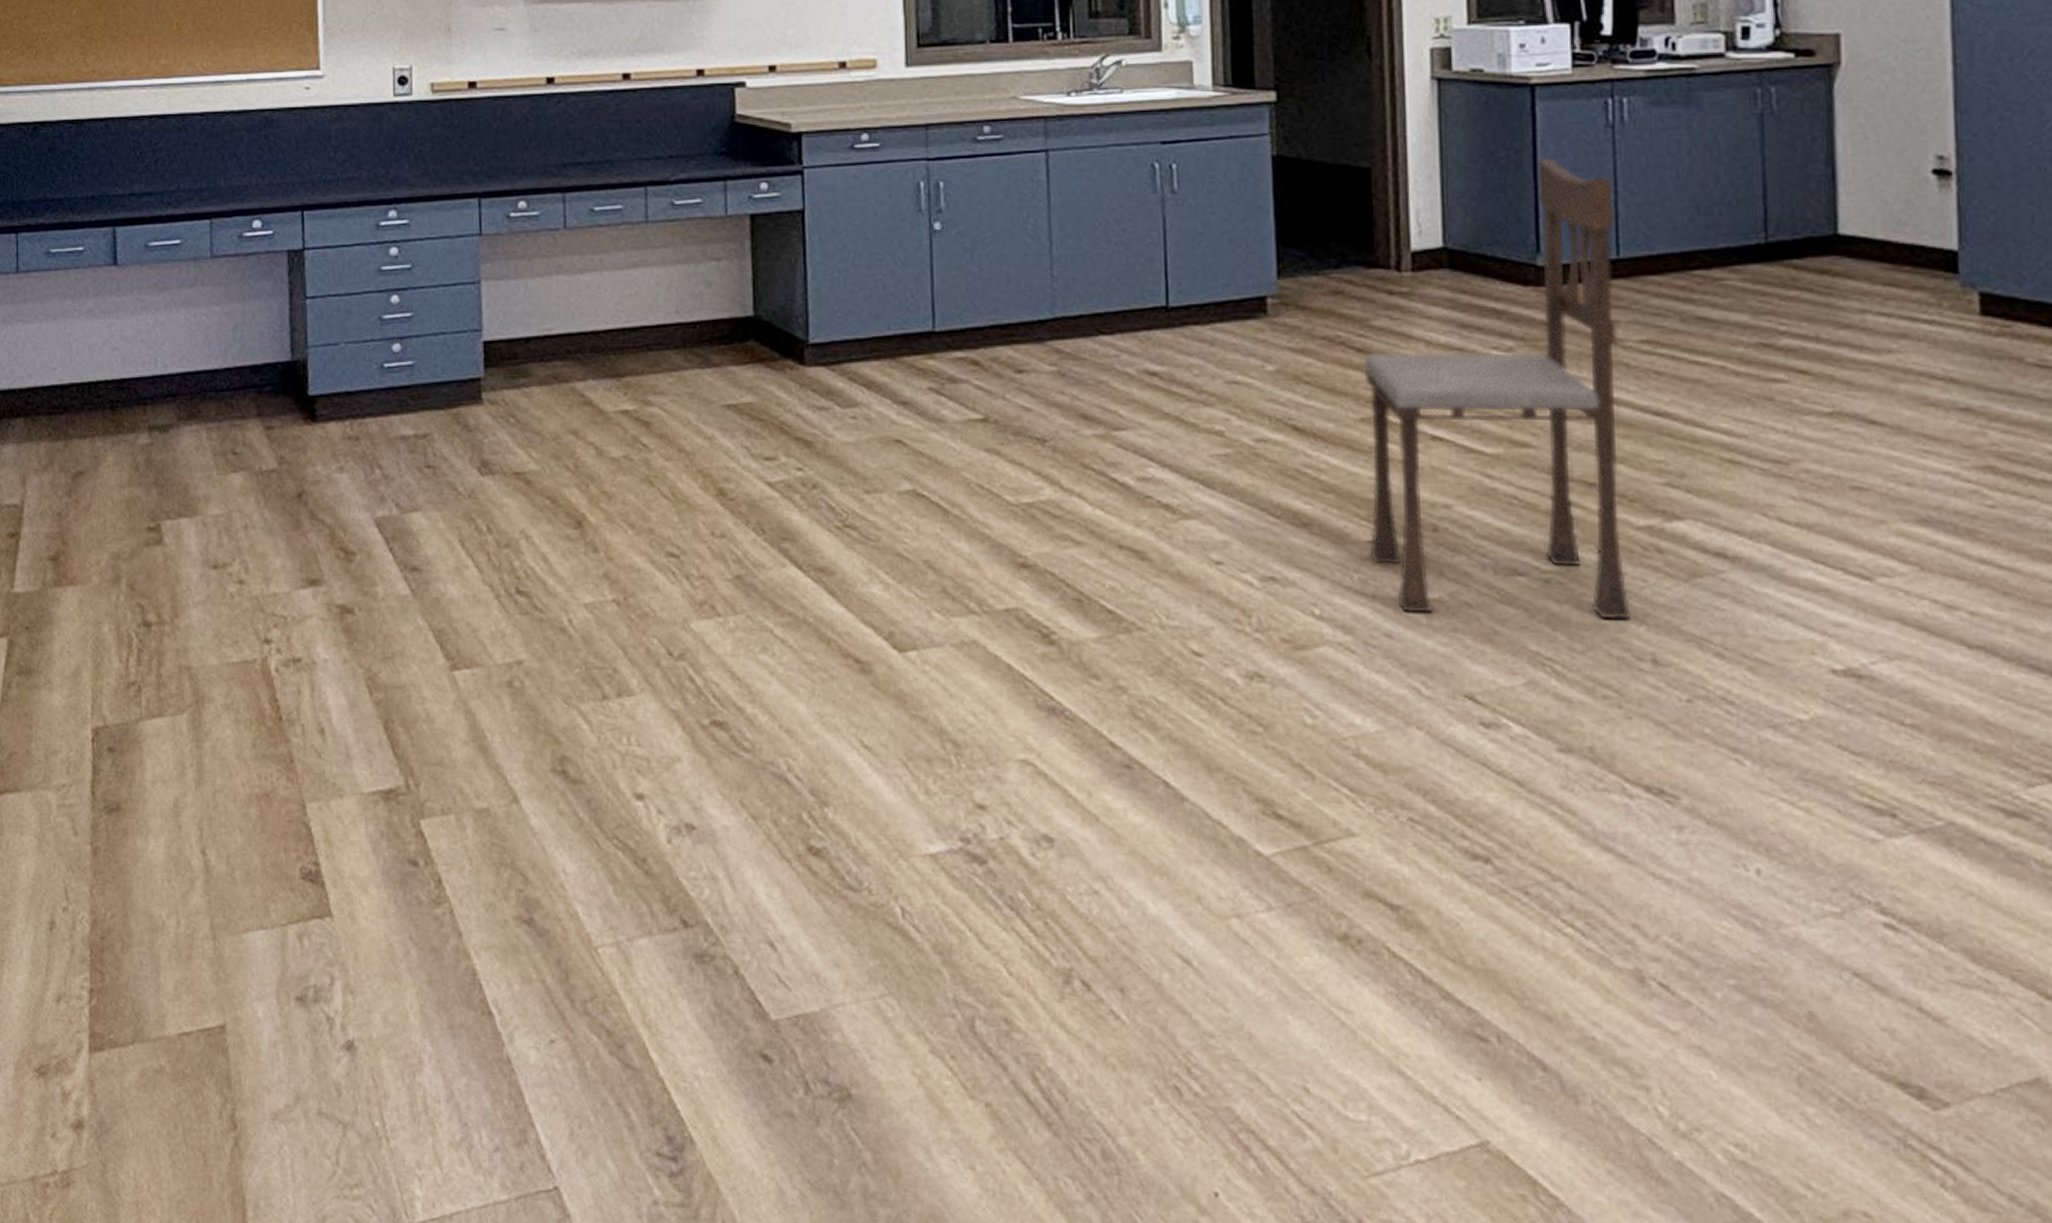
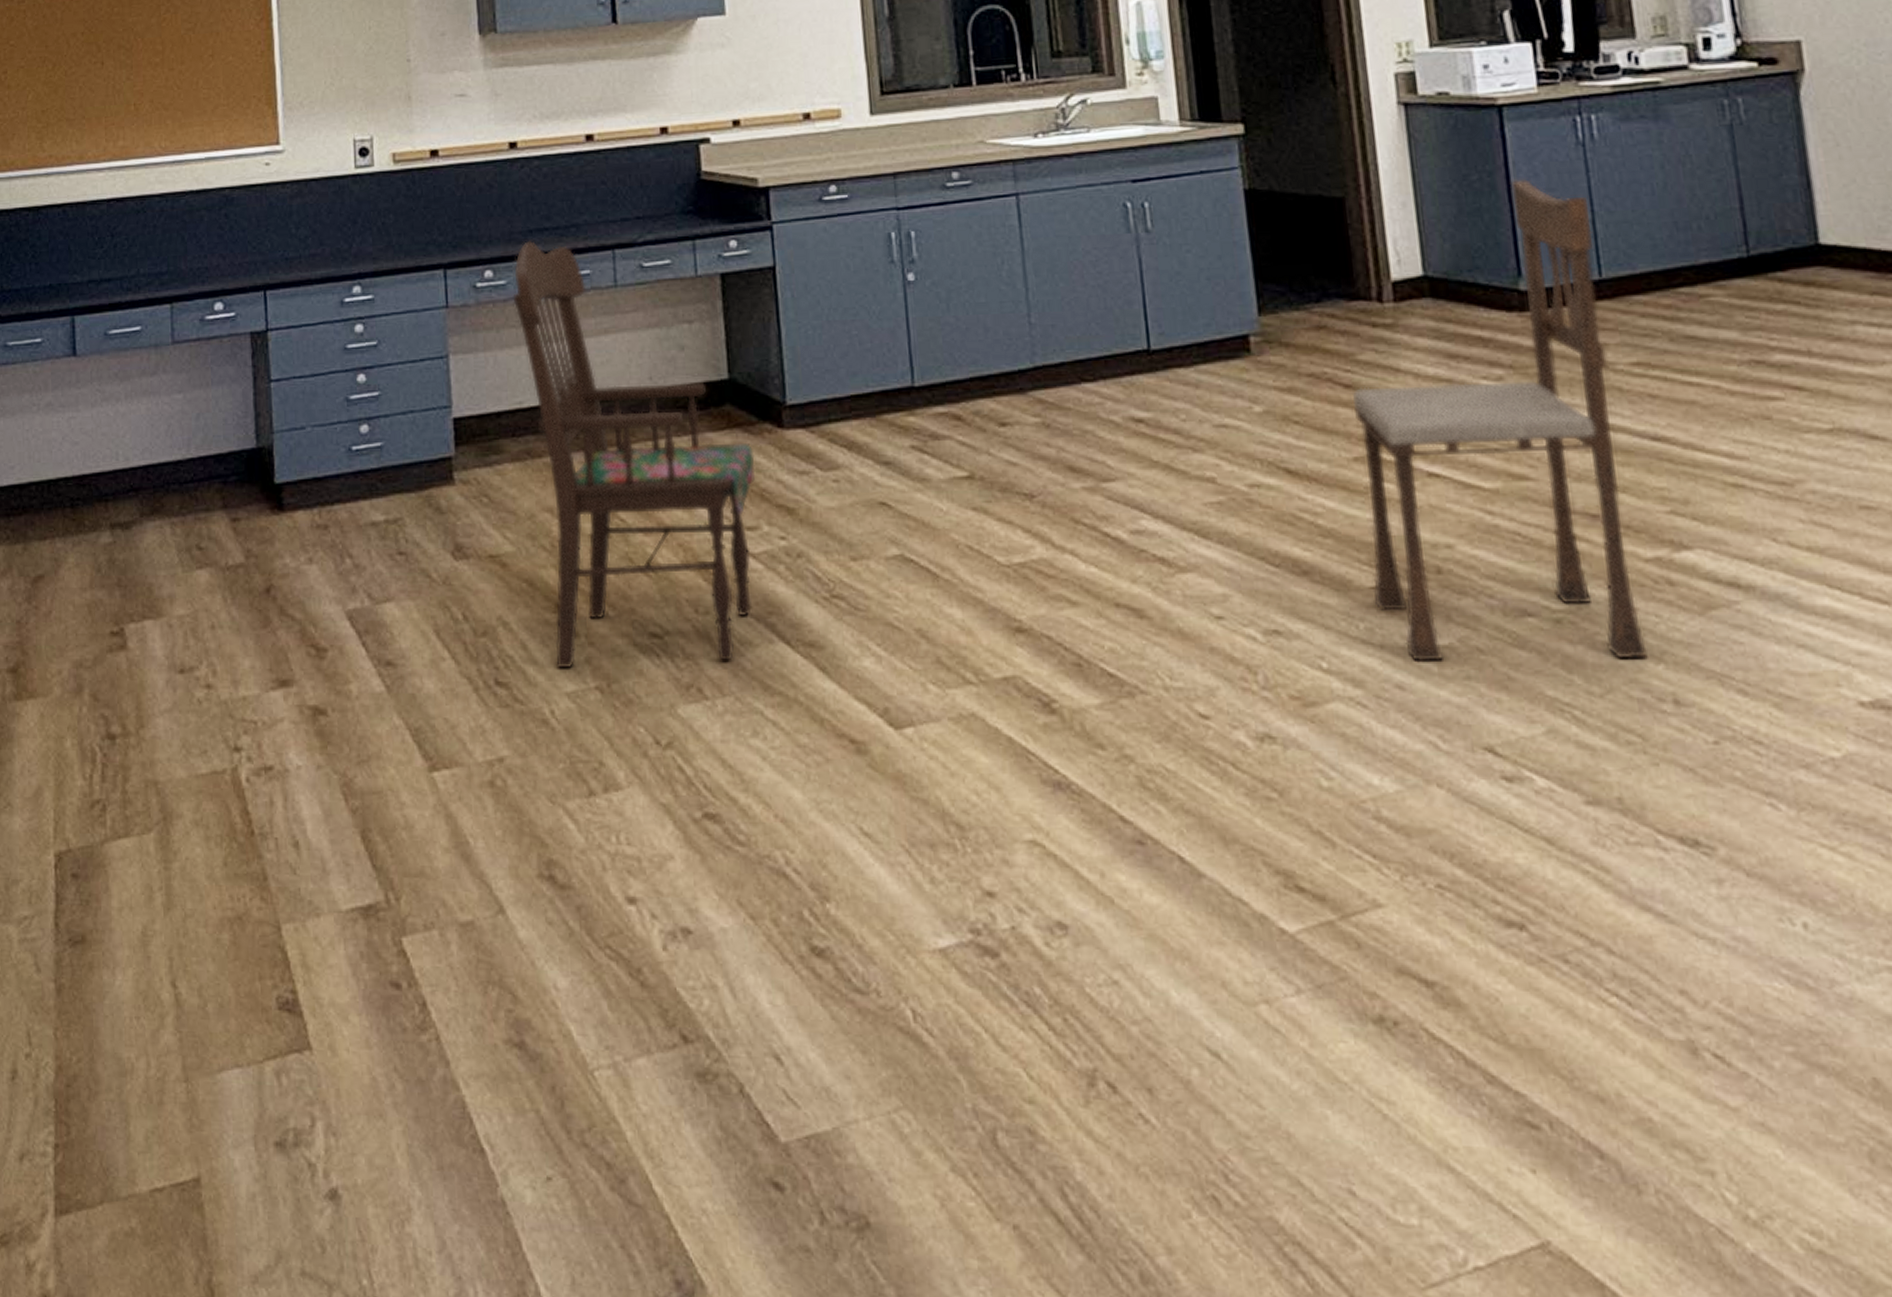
dining chair: none [545,175,776,582] -> present [512,241,756,669]

